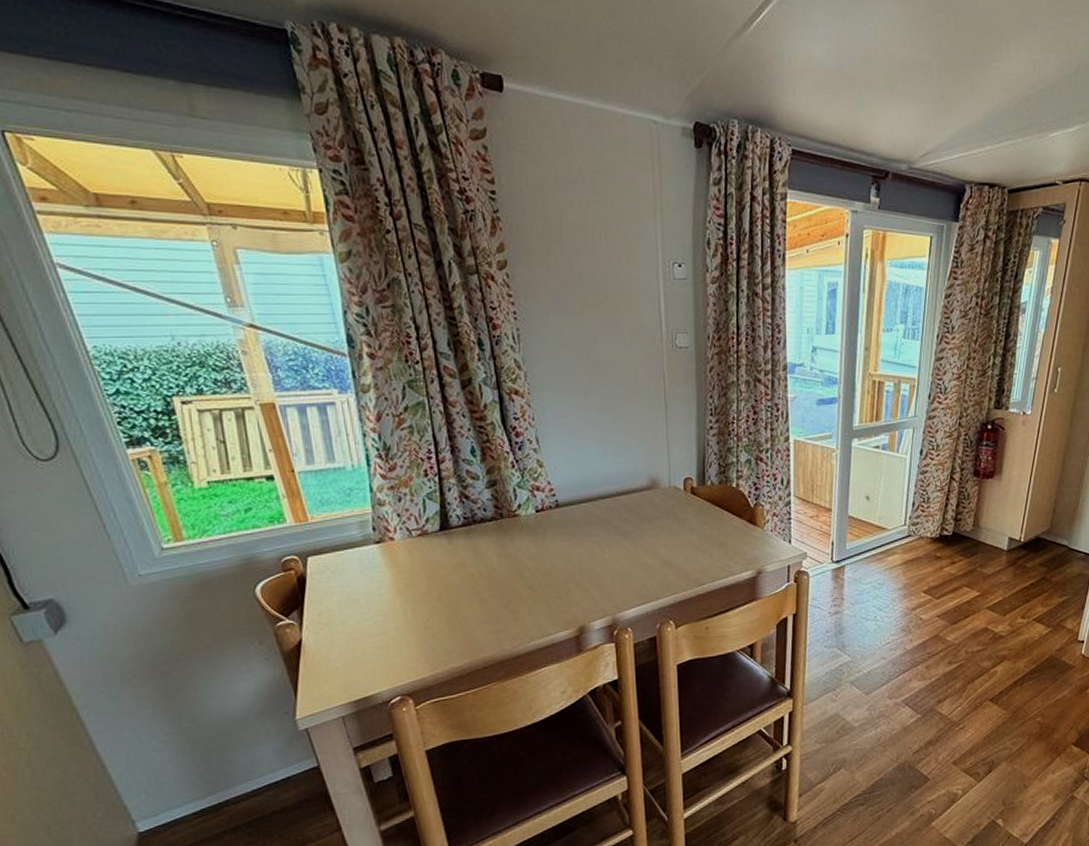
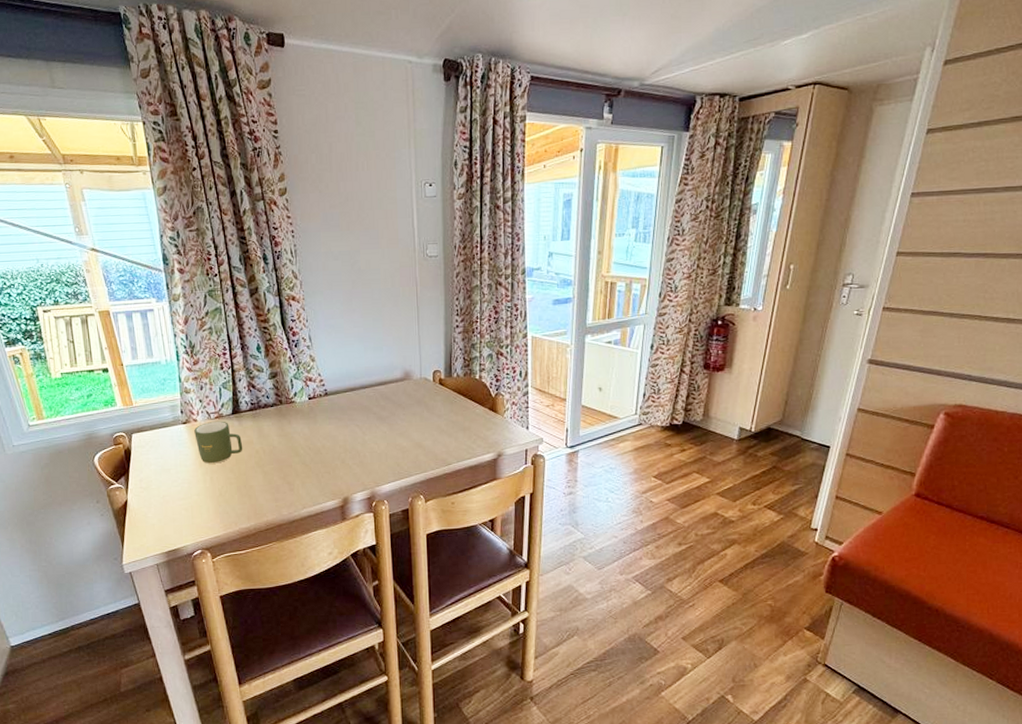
mug: none [390,539,454,592] -> present [194,421,243,464]

